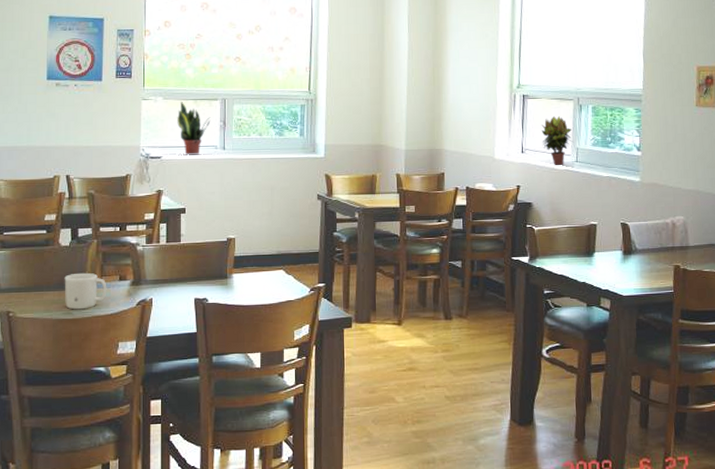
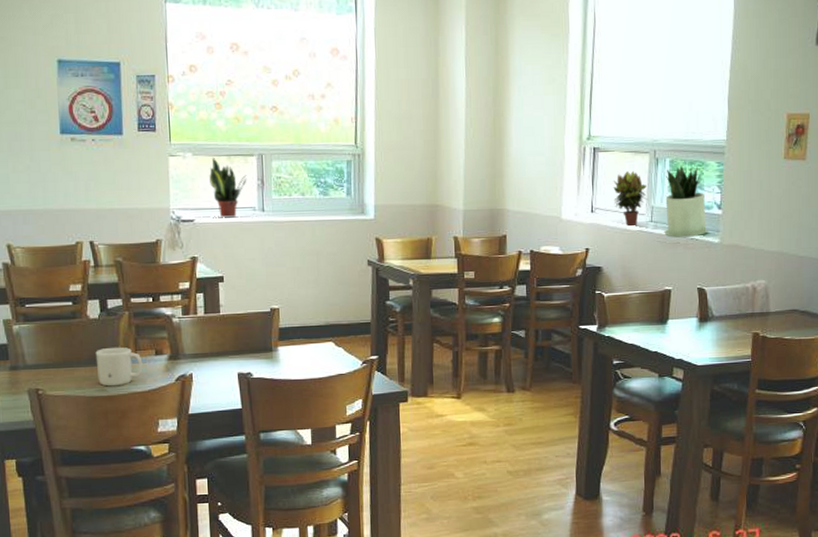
planter: none [588,112,630,176] -> present [664,166,709,238]

